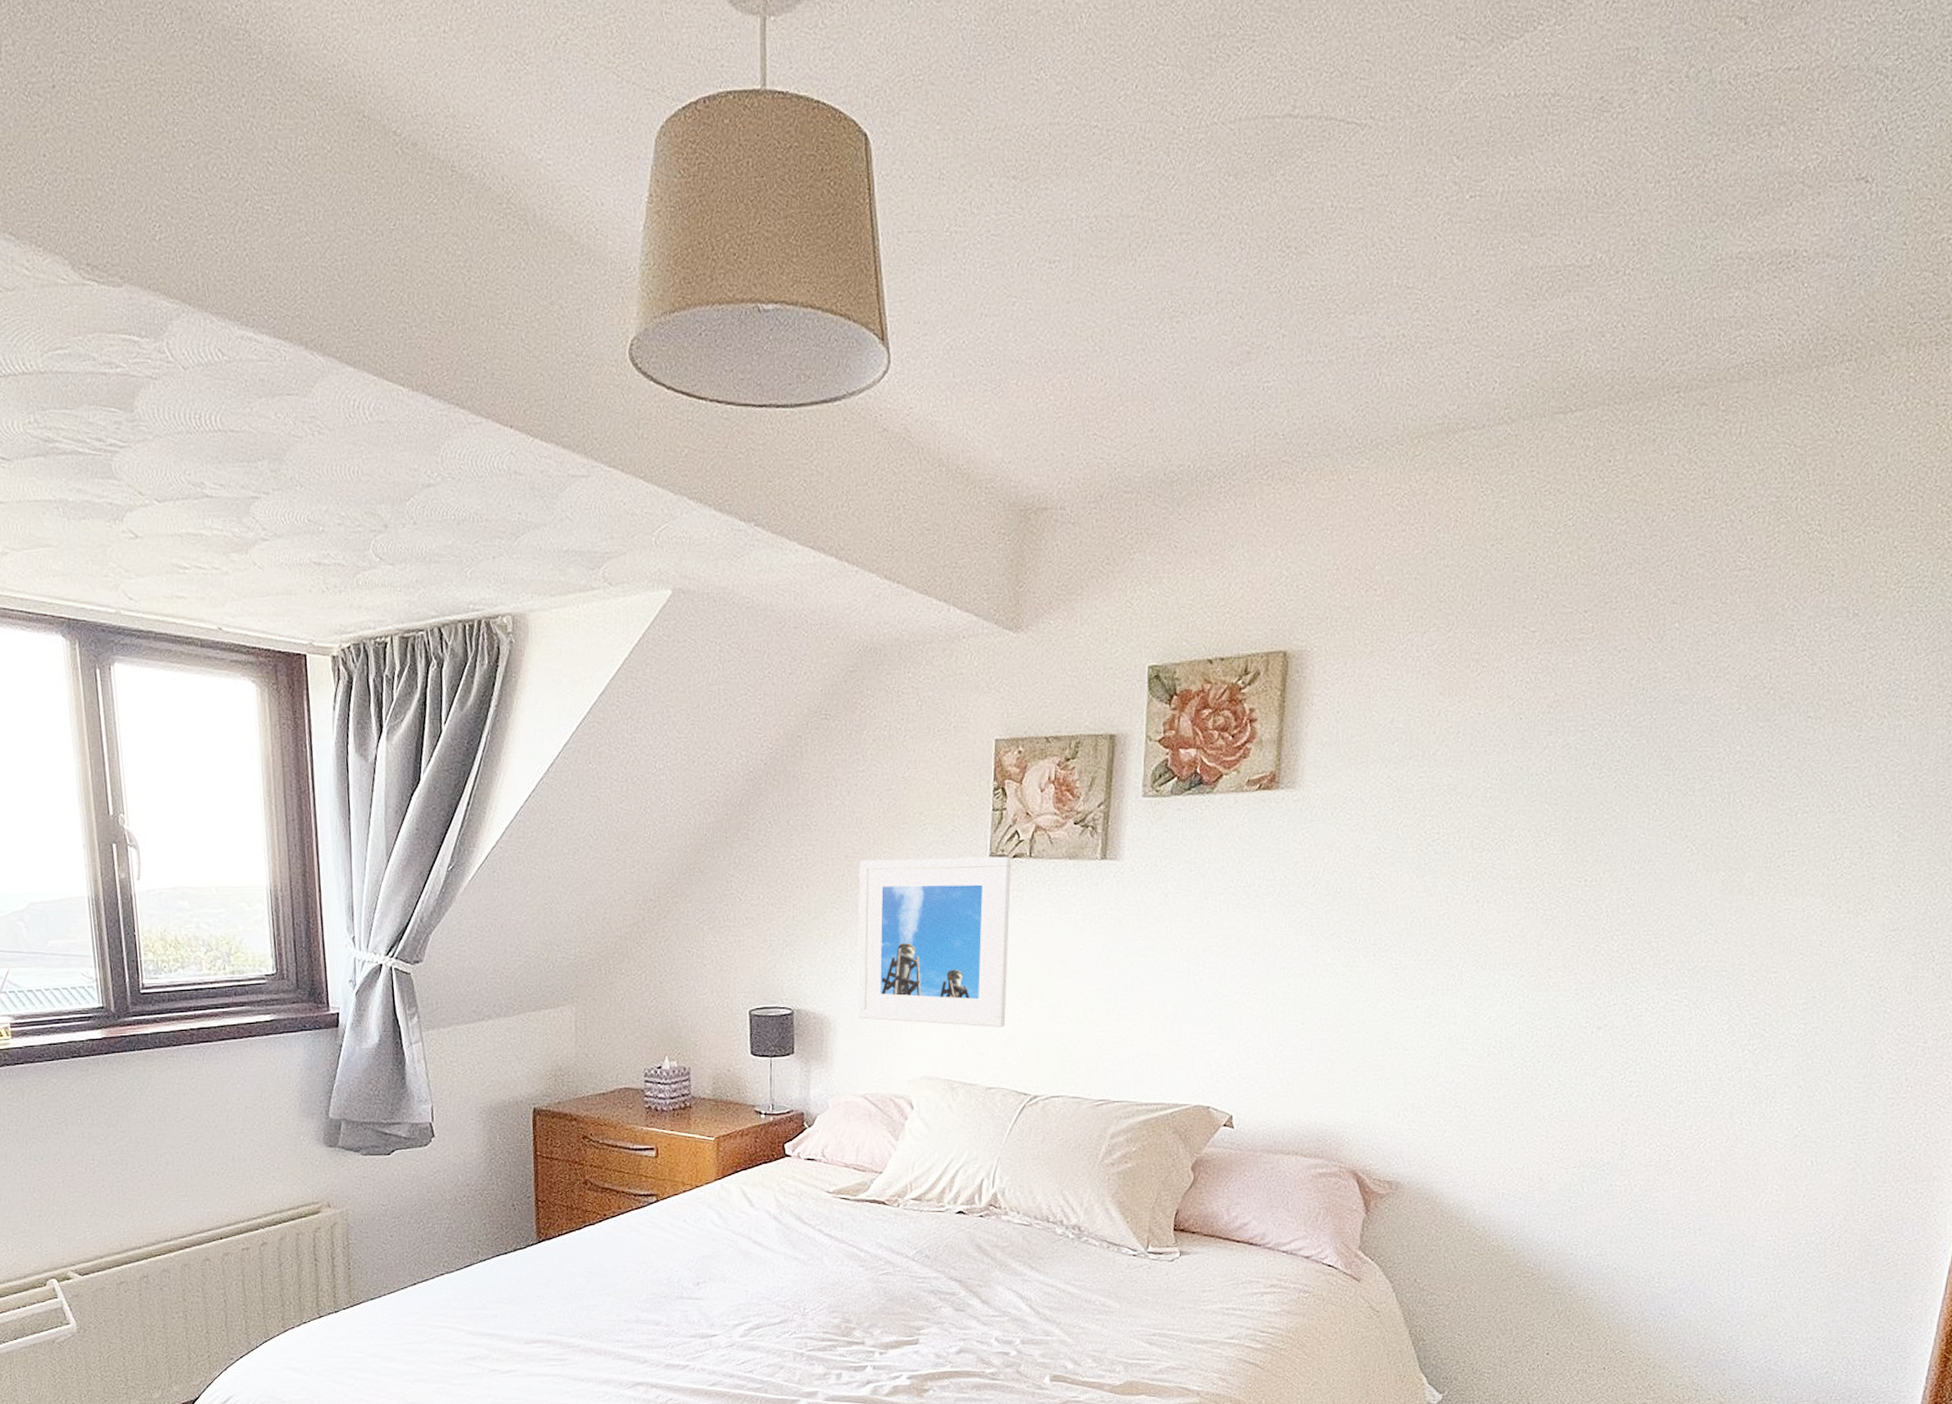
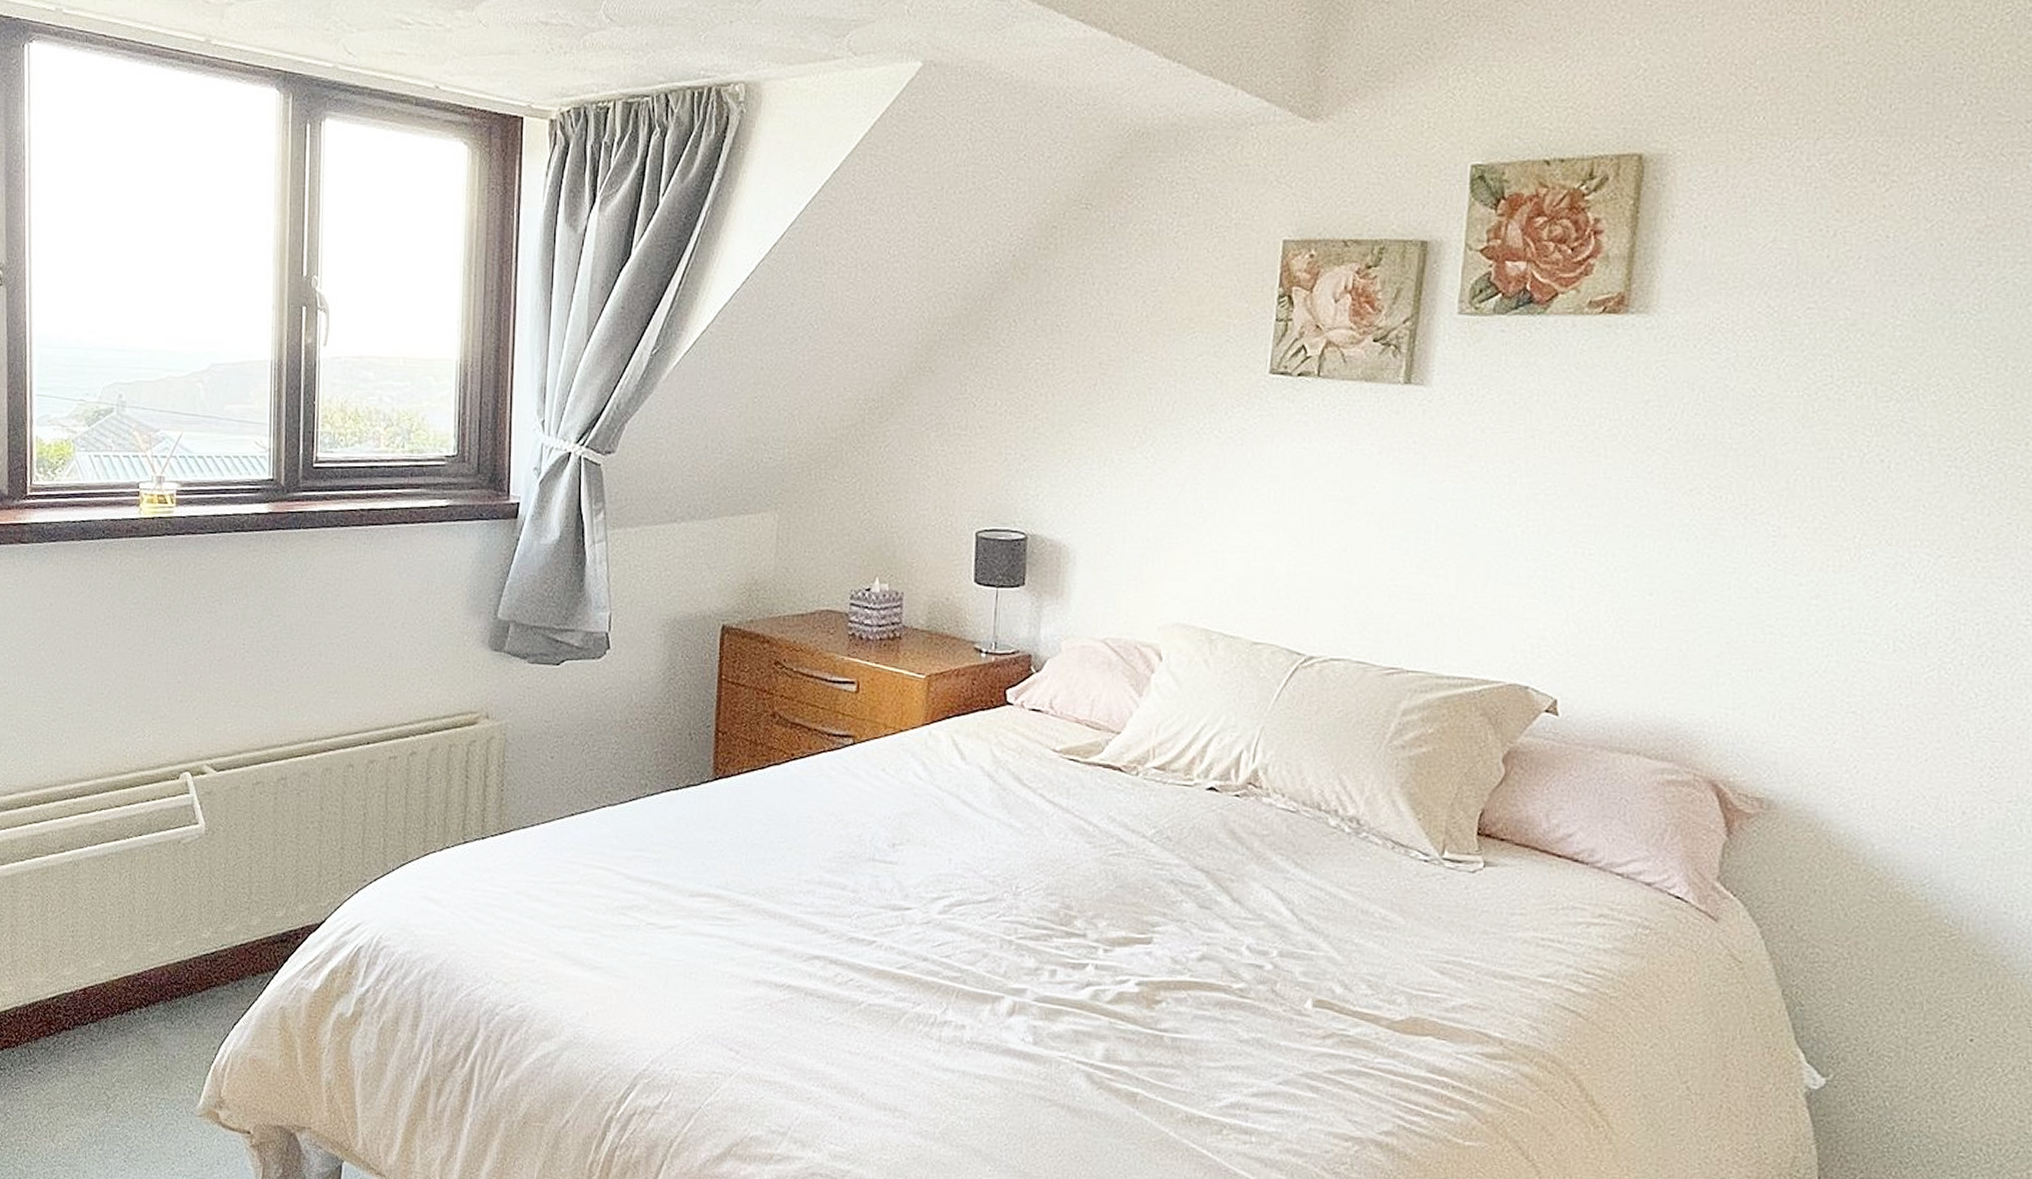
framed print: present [857,856,1012,1027] -> none [1101,368,1296,572]

